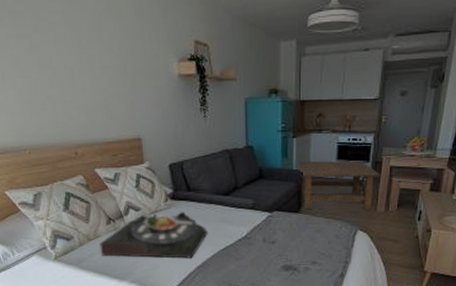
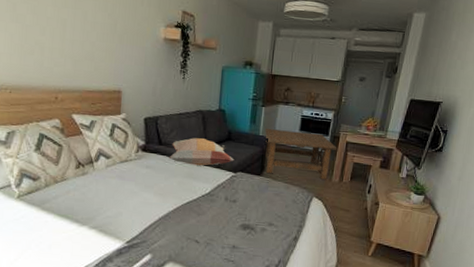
serving tray: present [99,211,208,259] -> none [65,163,174,210]
decorative pillow: none [199,180,269,209] -> present [168,138,234,166]

